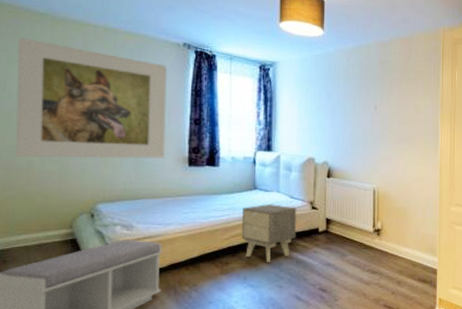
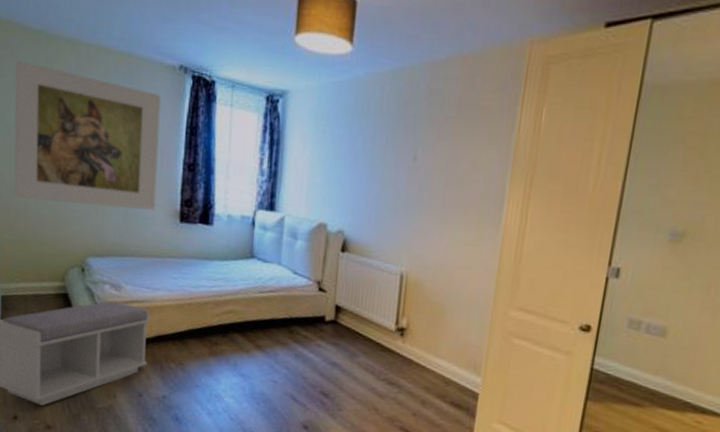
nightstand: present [241,204,297,263] -> none [233,278,300,351]

